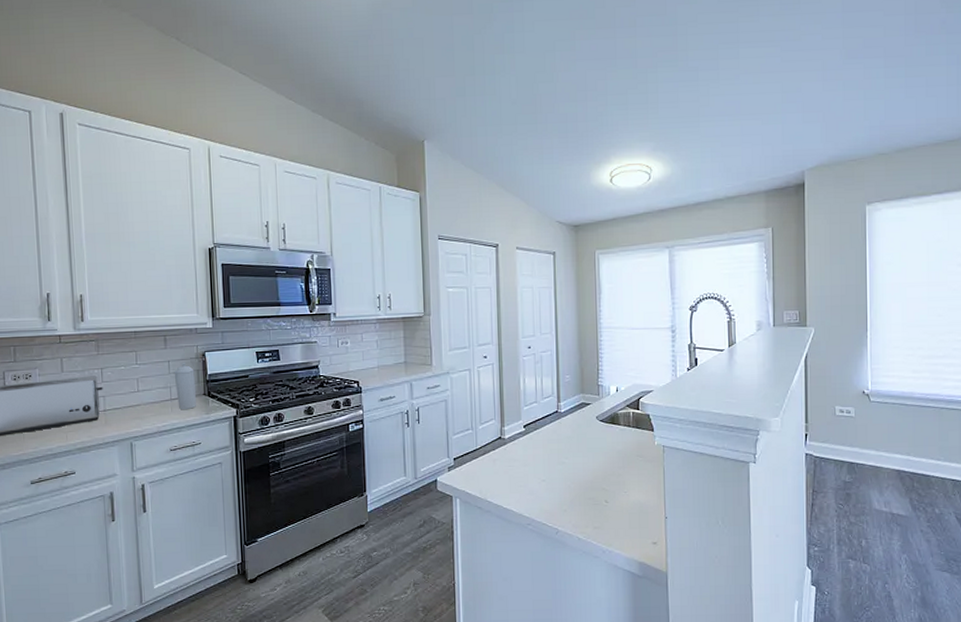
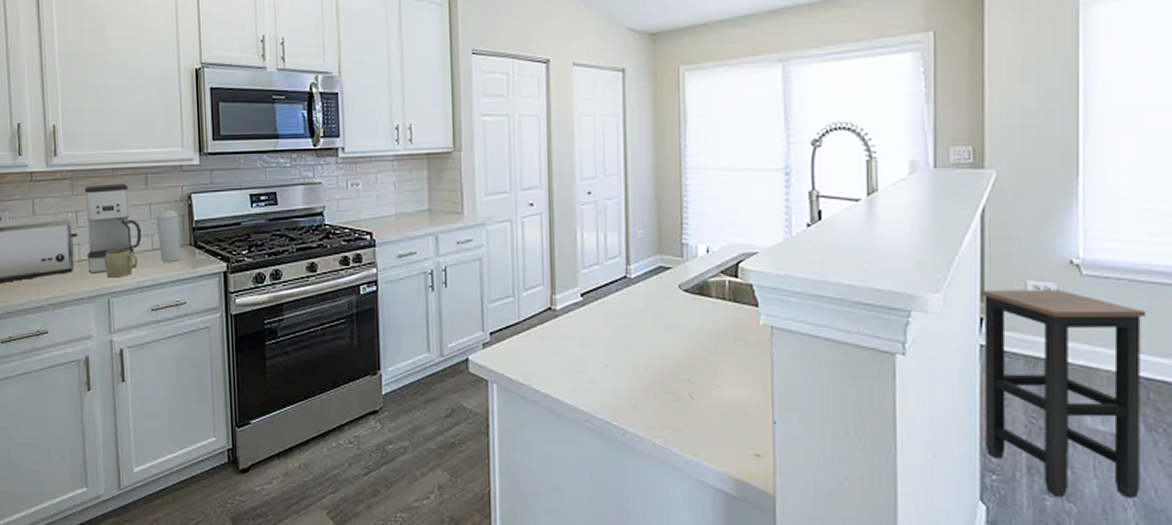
coffee maker: none [109,344,161,421] -> present [85,184,142,274]
mug: none [127,398,159,424] -> present [104,247,139,278]
bar stool: none [805,412,912,560] -> present [981,289,1147,499]

